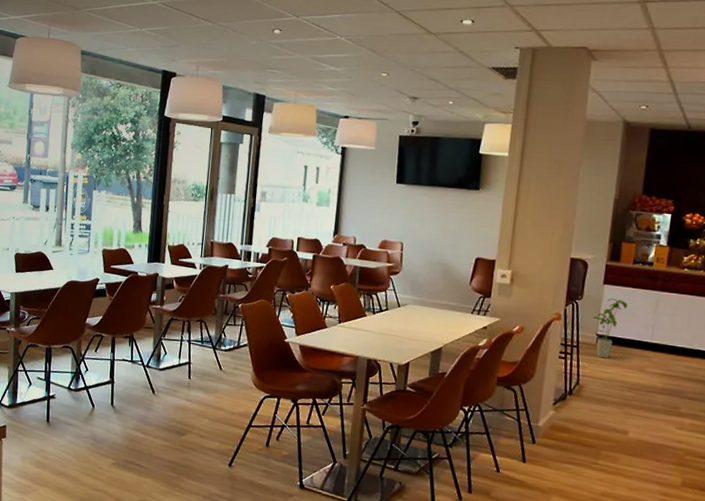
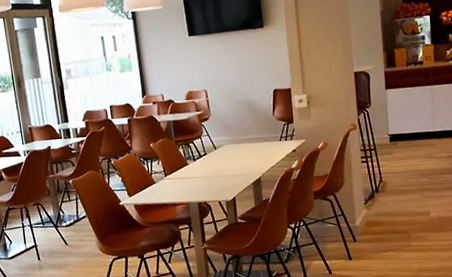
house plant: present [592,298,627,359] -> none [382,100,409,155]

